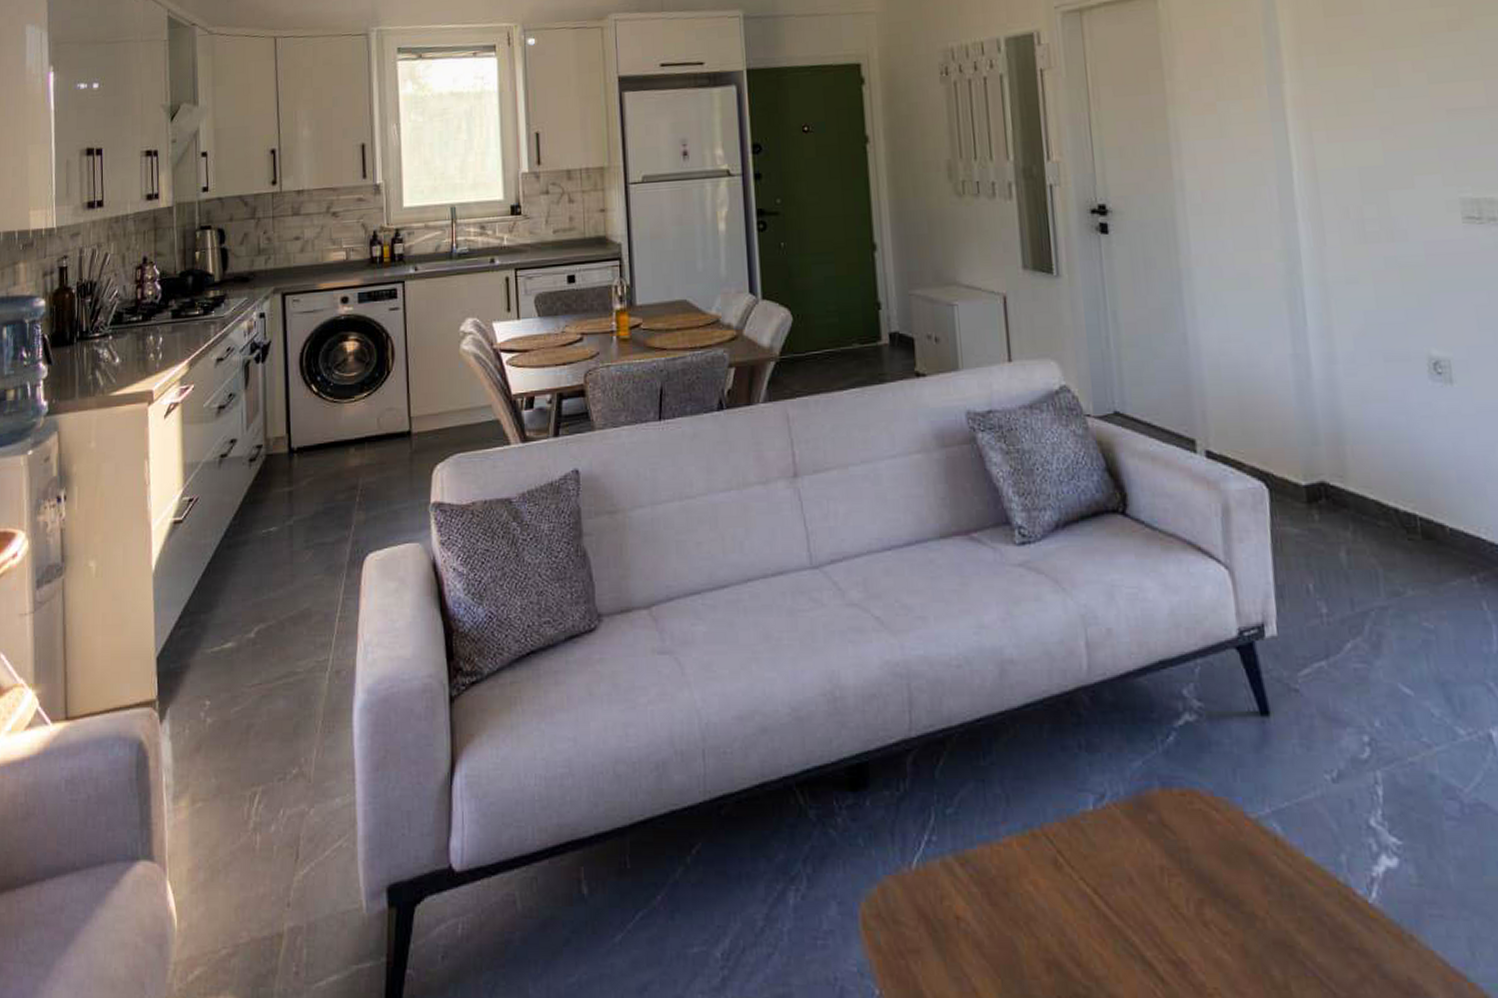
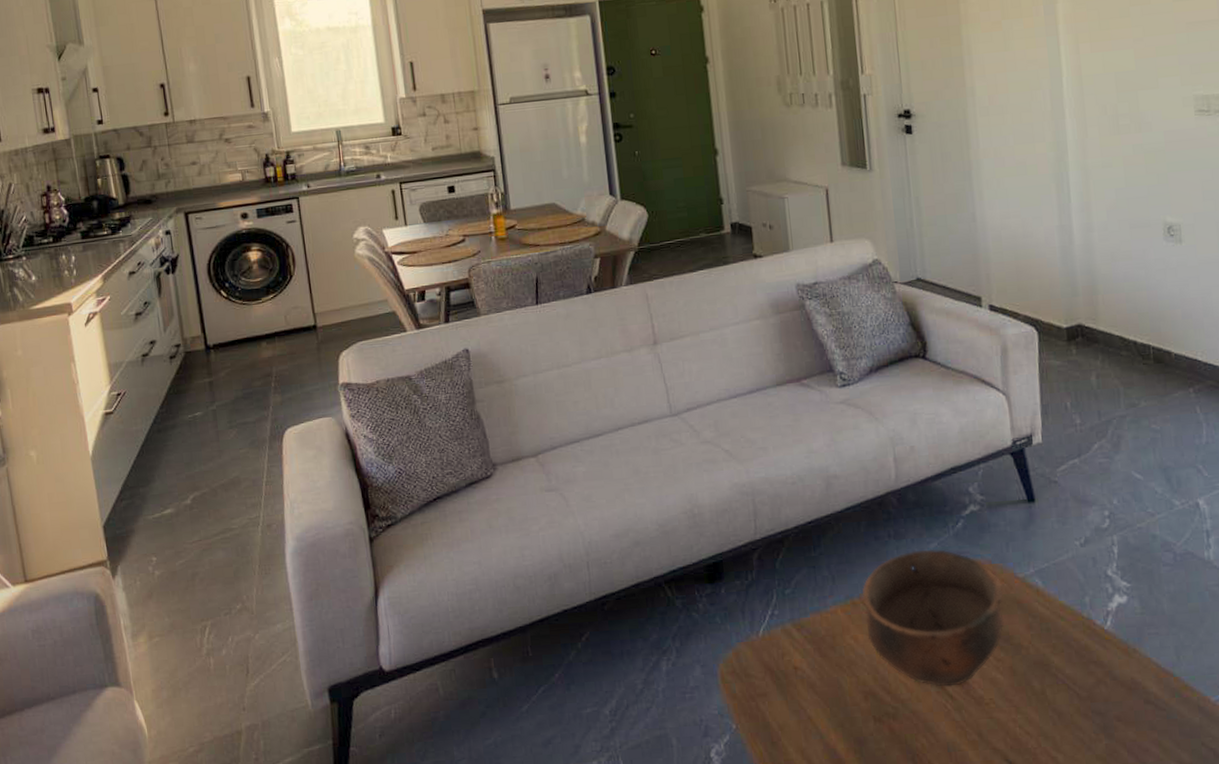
bowl: none [1045,769,1232,965] -> present [862,549,1004,687]

